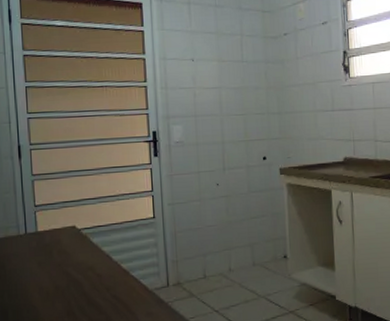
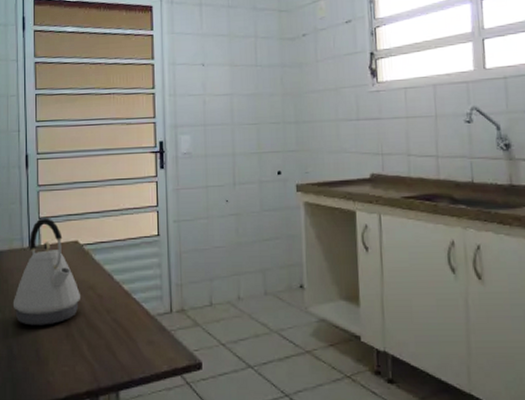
kettle: none [11,205,80,307] -> present [12,218,80,326]

